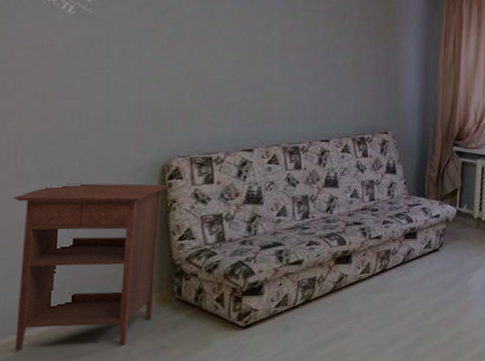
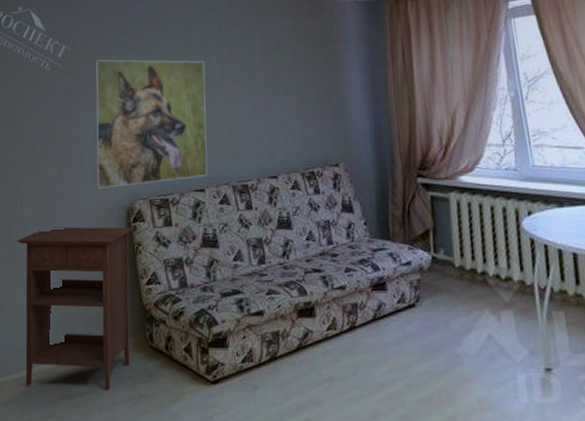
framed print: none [125,10,265,145] -> present [94,59,208,189]

